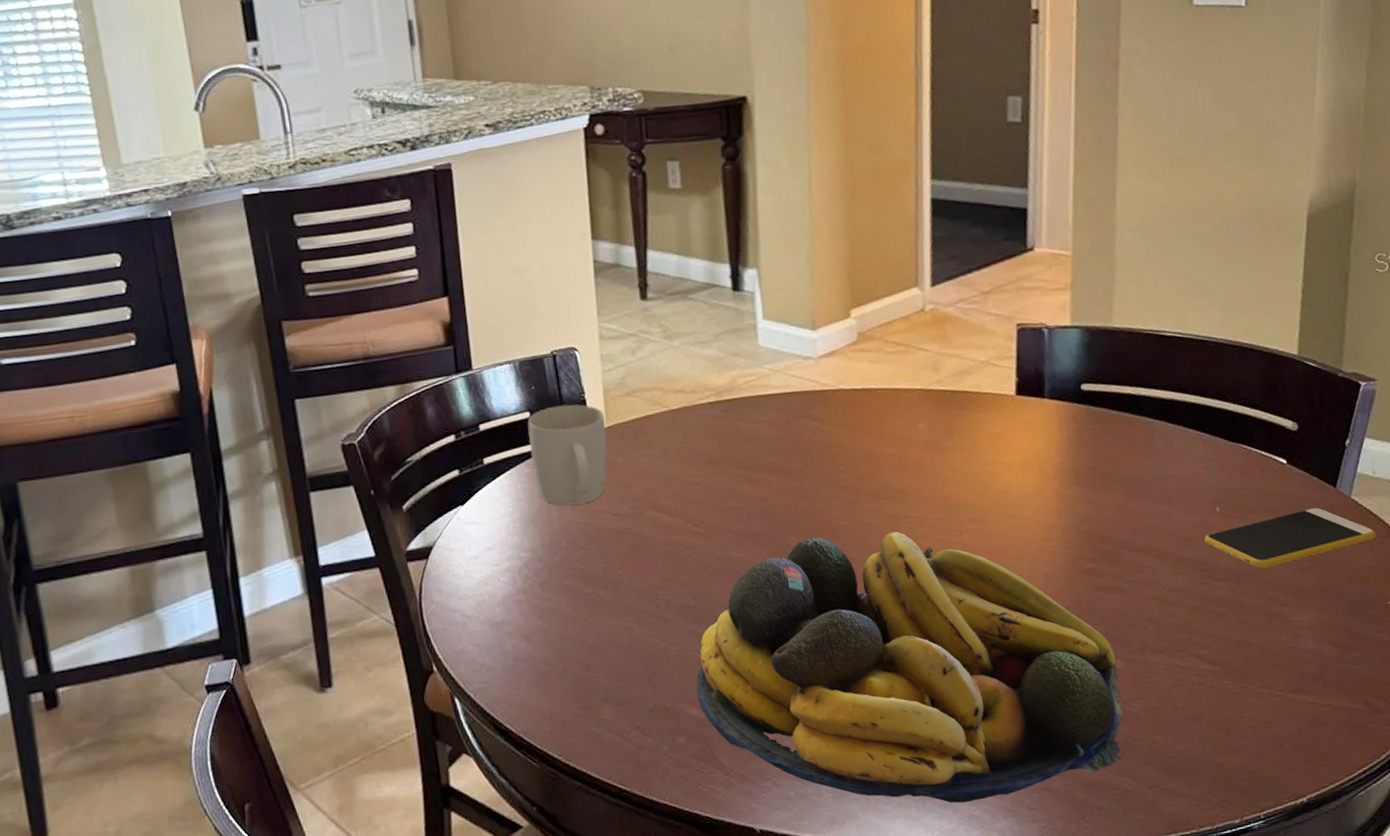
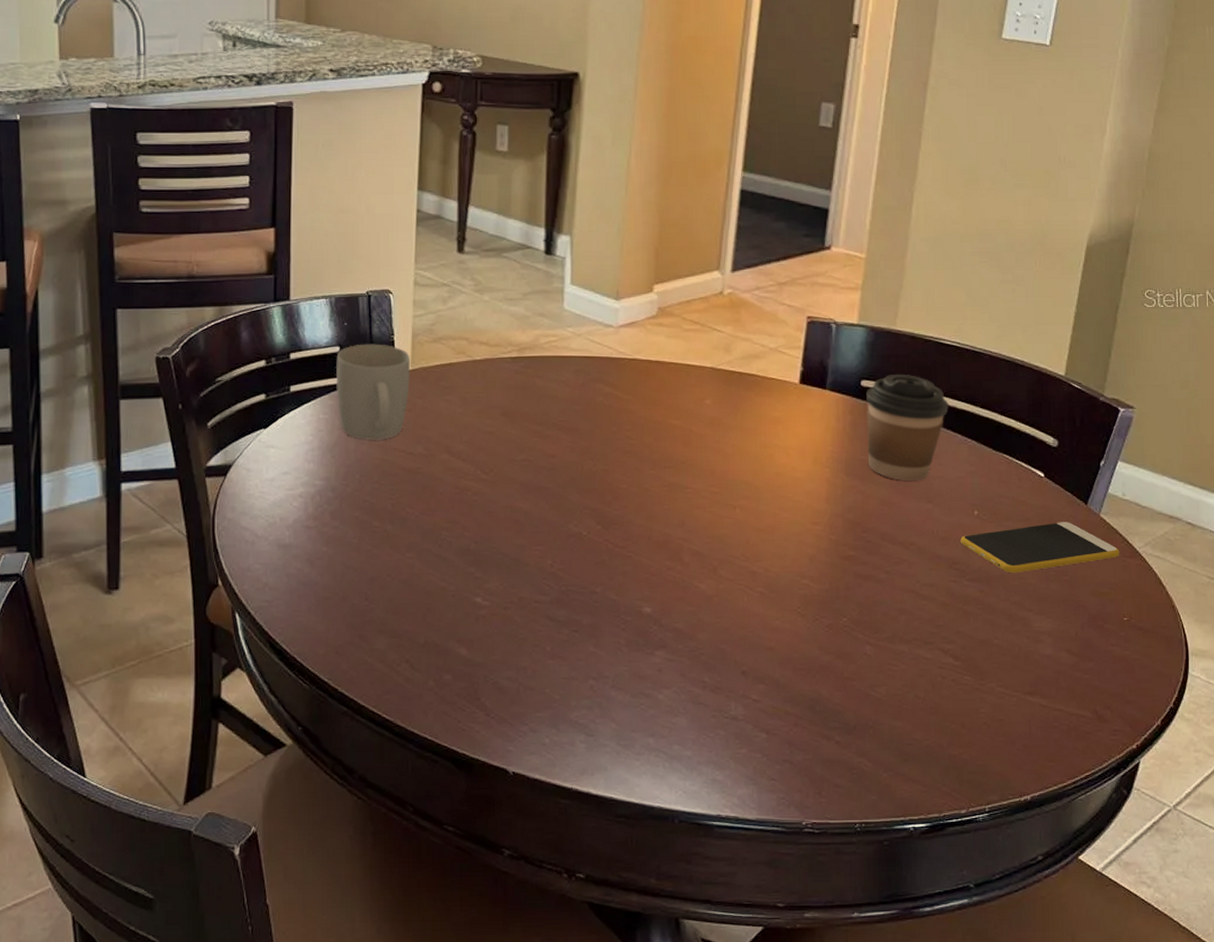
fruit bowl: present [696,531,1124,803] -> none [467,497,868,767]
coffee cup: none [1088,372,1177,485] -> present [866,375,949,481]

